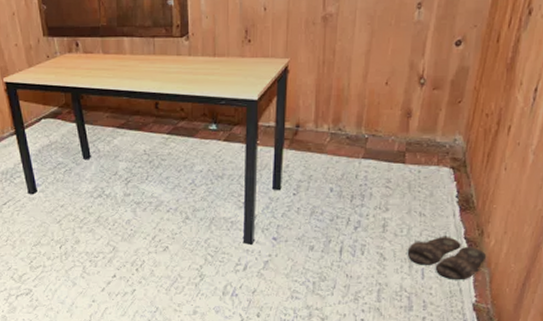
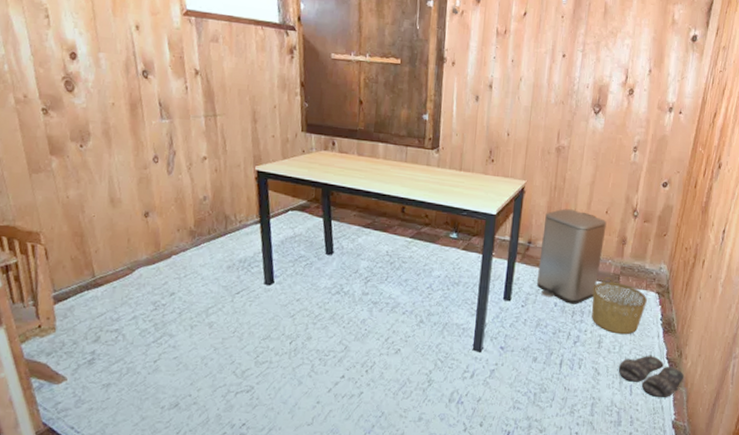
pedal bin: none [309,85,387,188] -> present [537,209,607,304]
basket: none [373,154,439,216] -> present [591,276,647,335]

